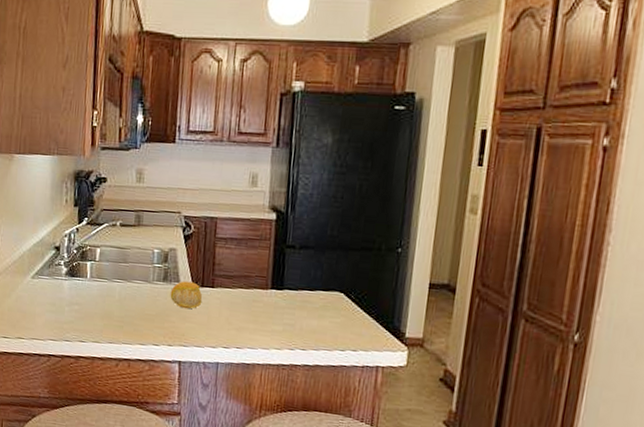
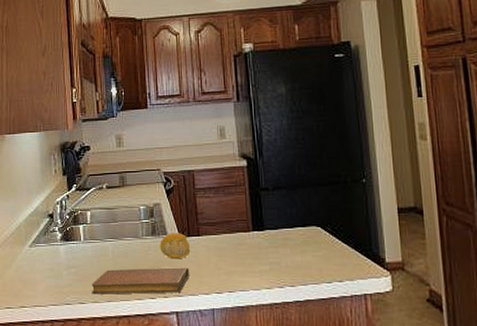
notebook: none [93,311,198,343] -> present [91,267,189,295]

